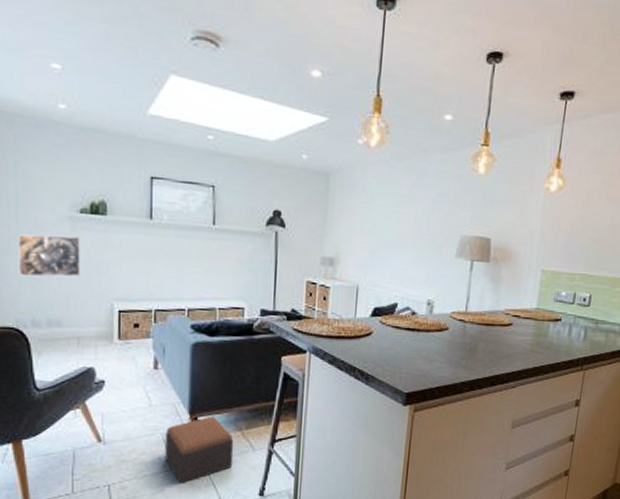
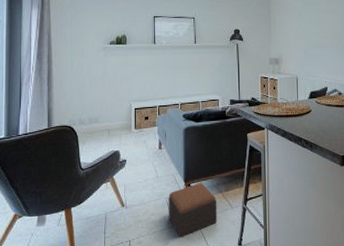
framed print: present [17,234,80,277] -> none [71,60,110,90]

